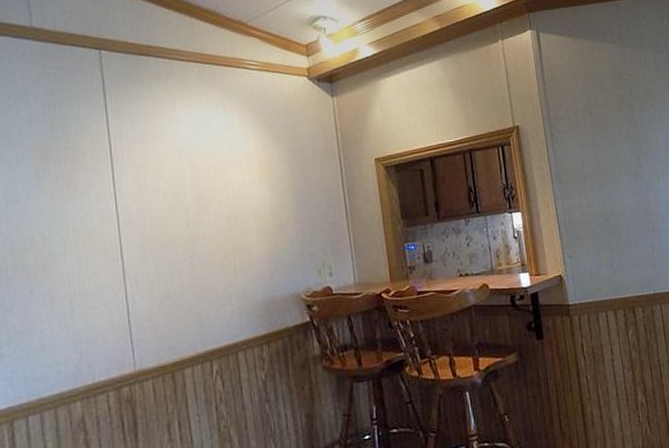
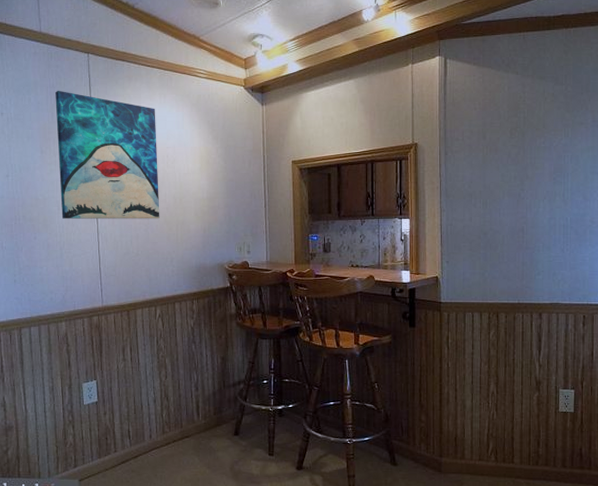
wall art: none [55,97,210,262] -> present [55,90,160,219]

